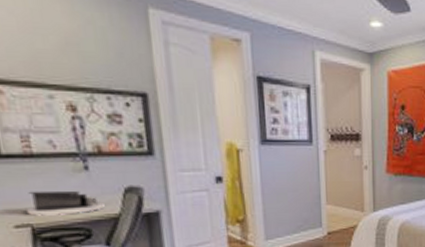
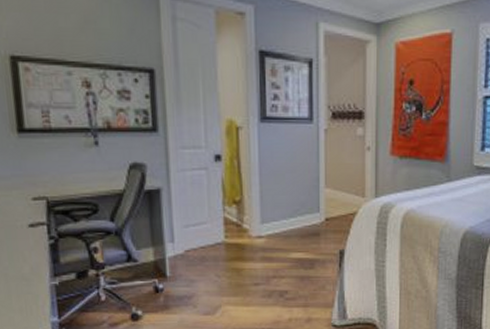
desk organizer: present [25,190,105,216] -> none [42,164,111,189]

